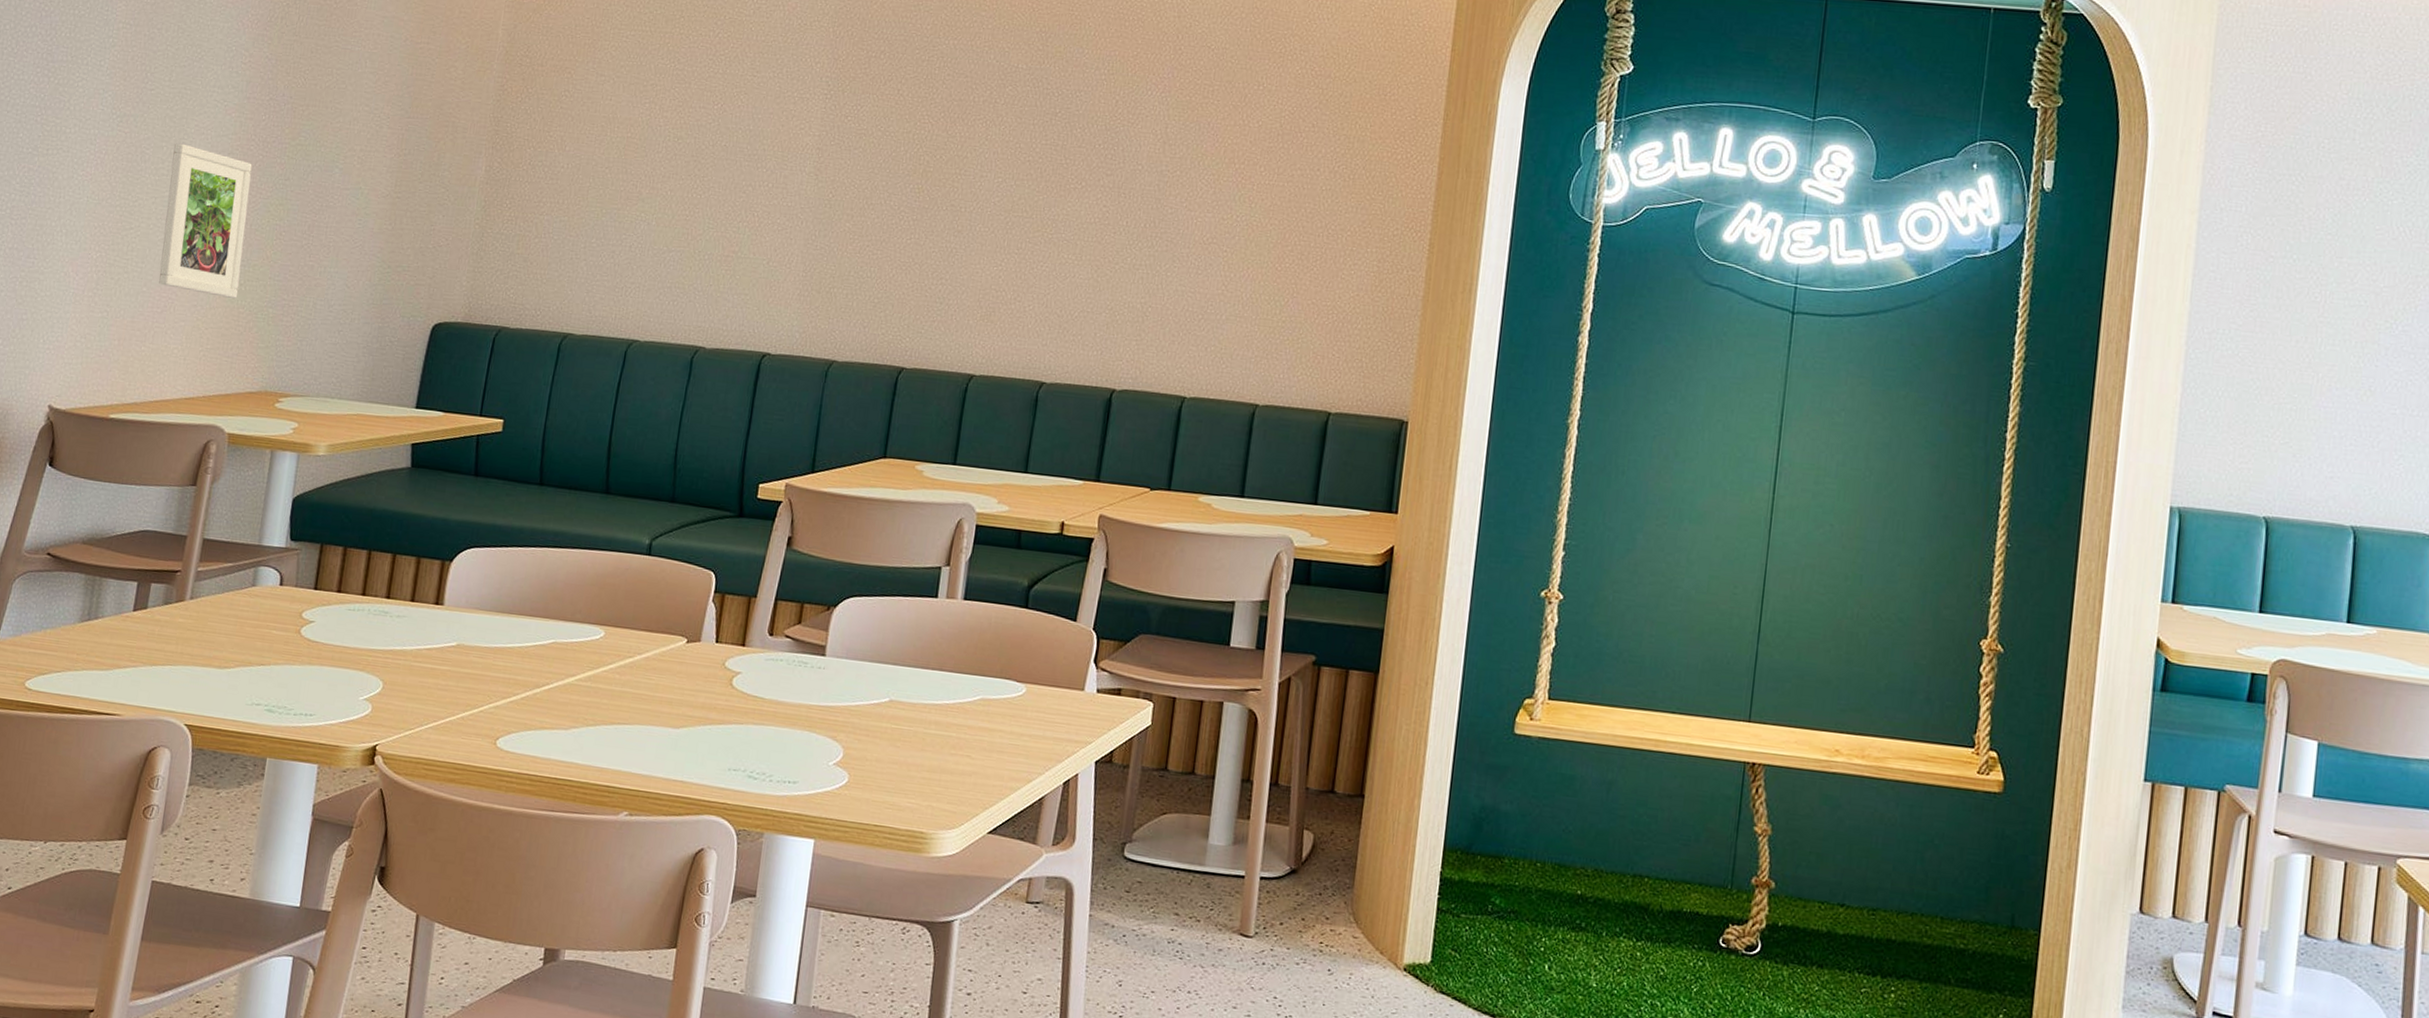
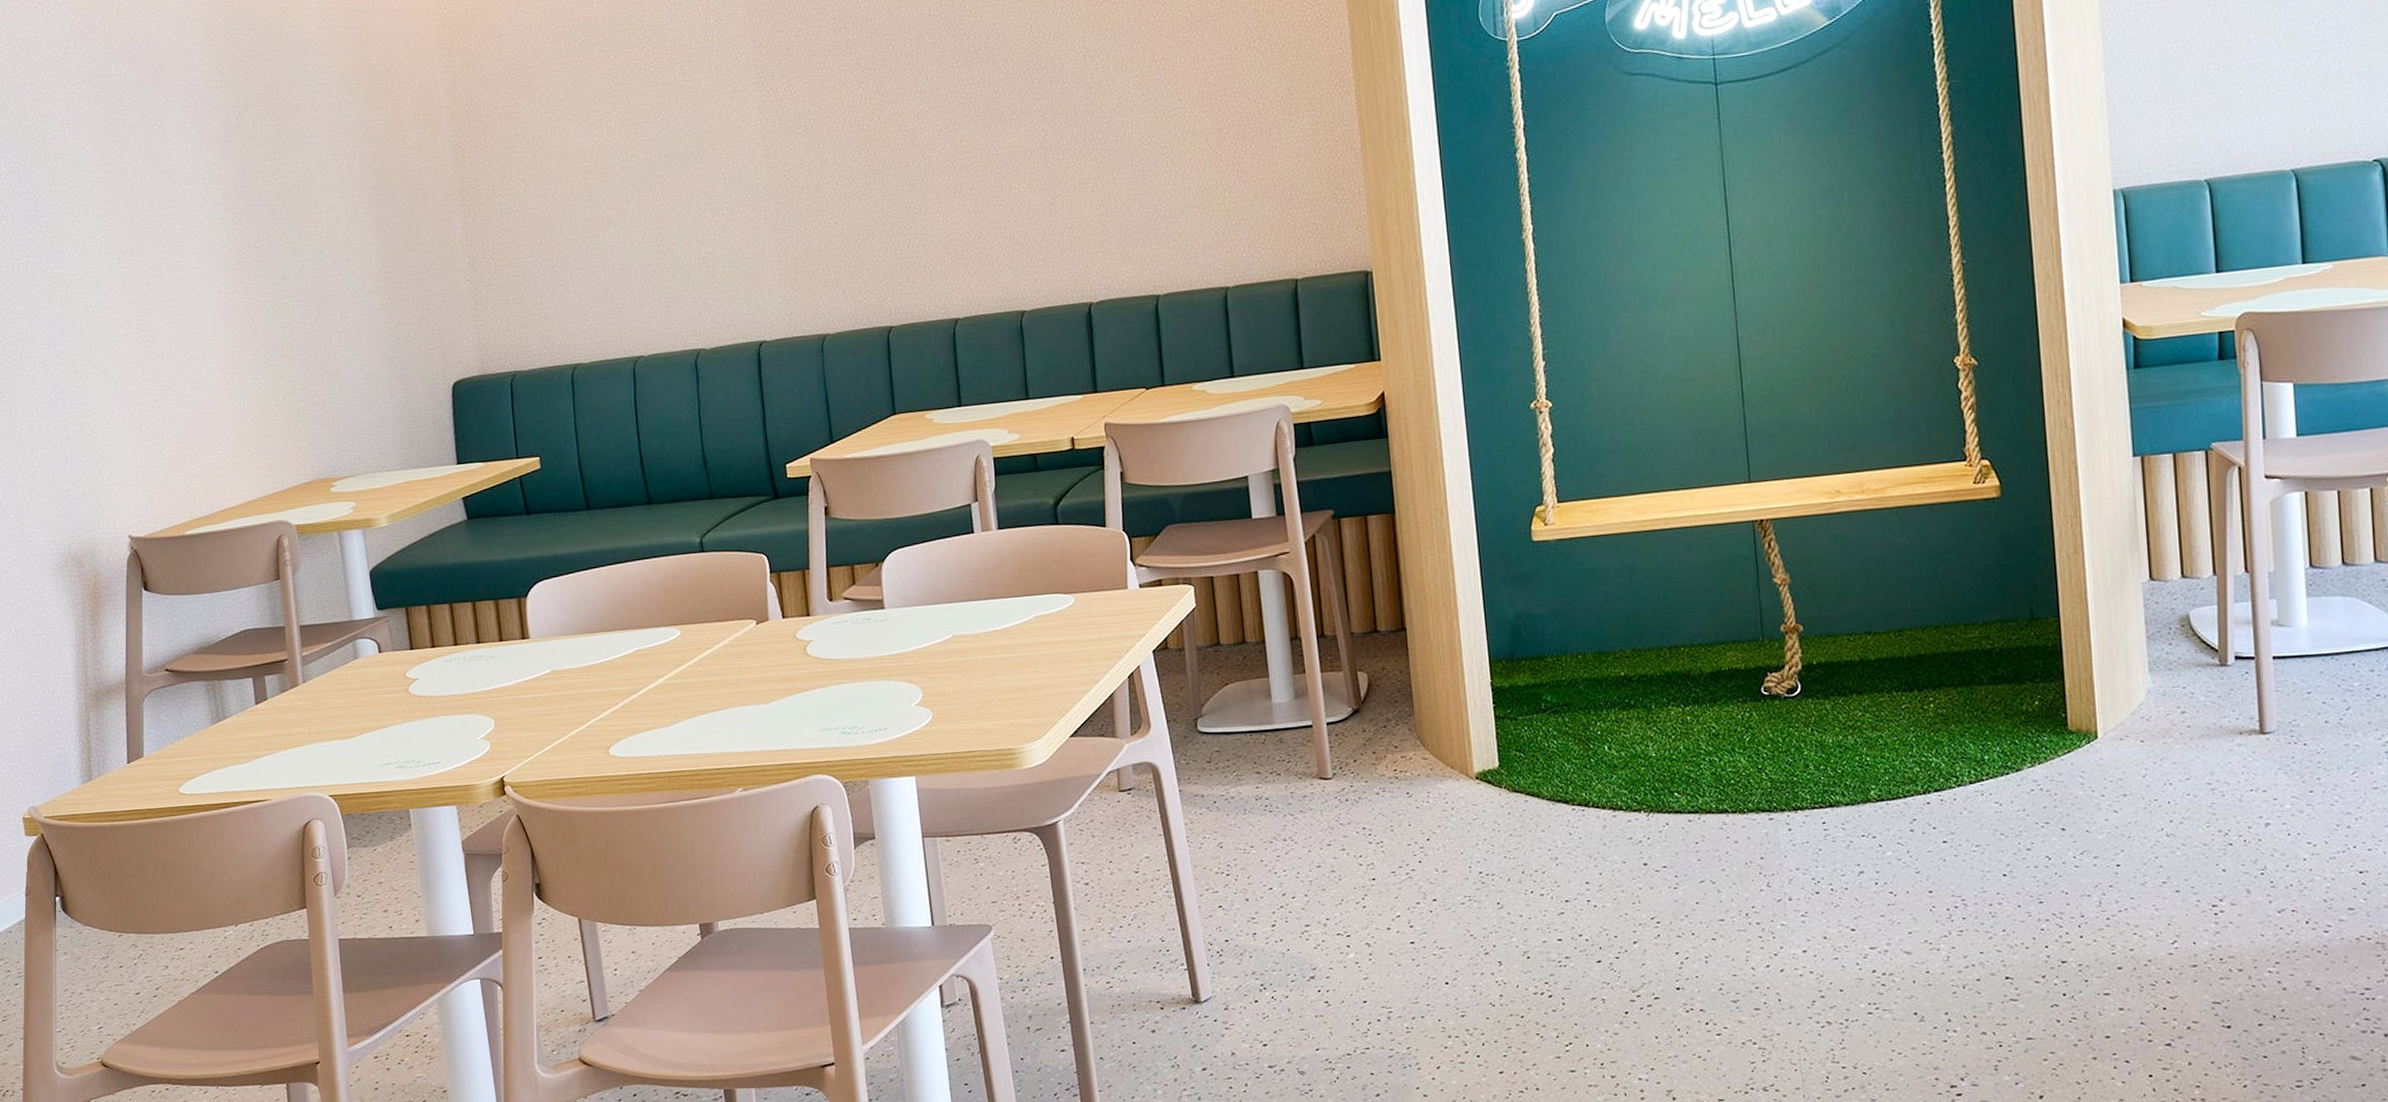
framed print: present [159,143,252,298] -> none [174,266,270,403]

